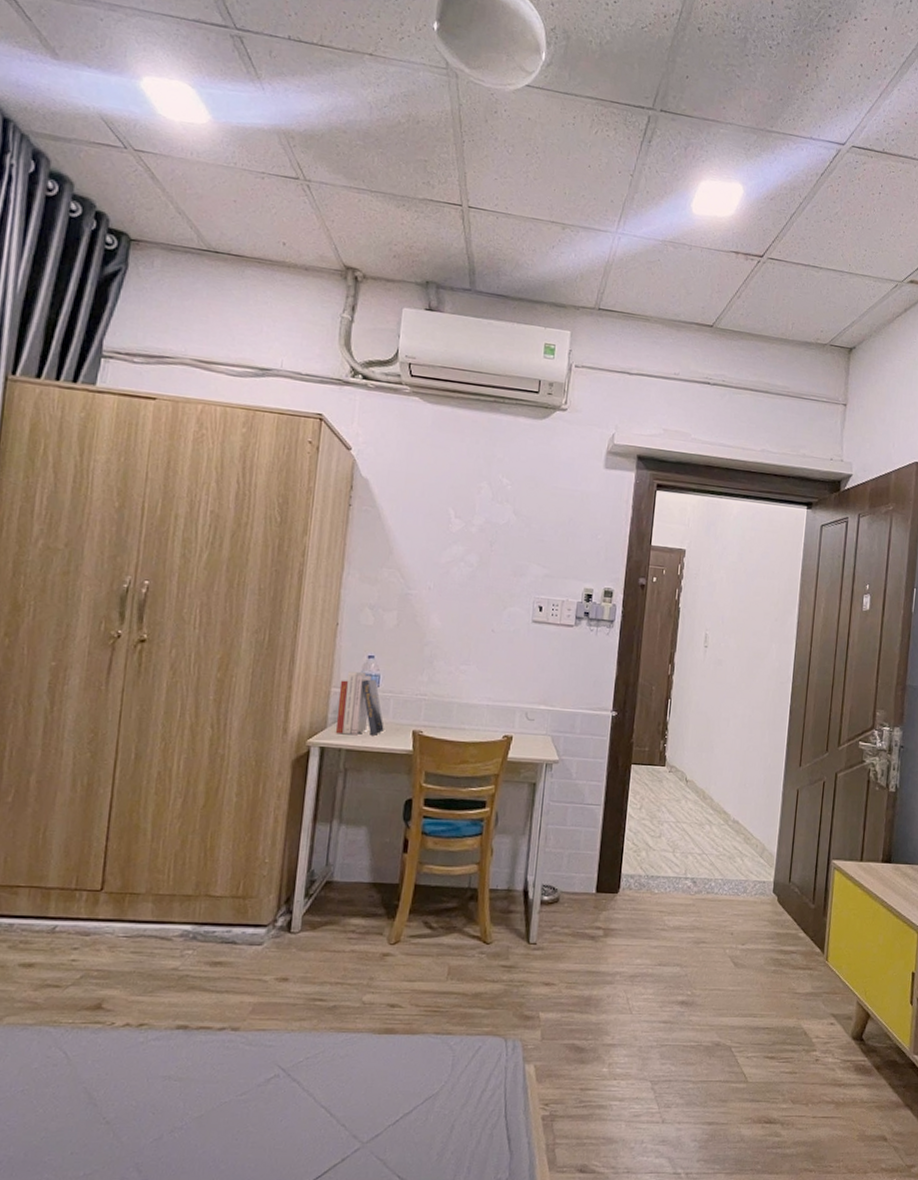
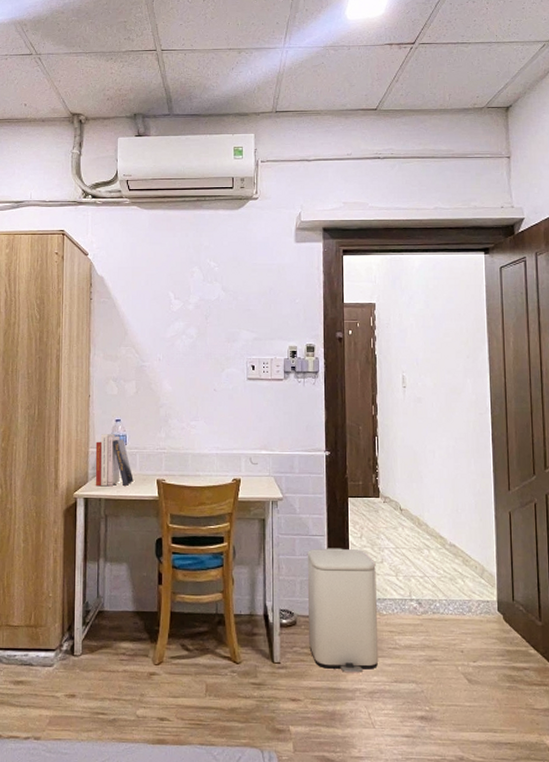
pedal bin: none [570,819,653,956] -> present [307,548,379,673]

